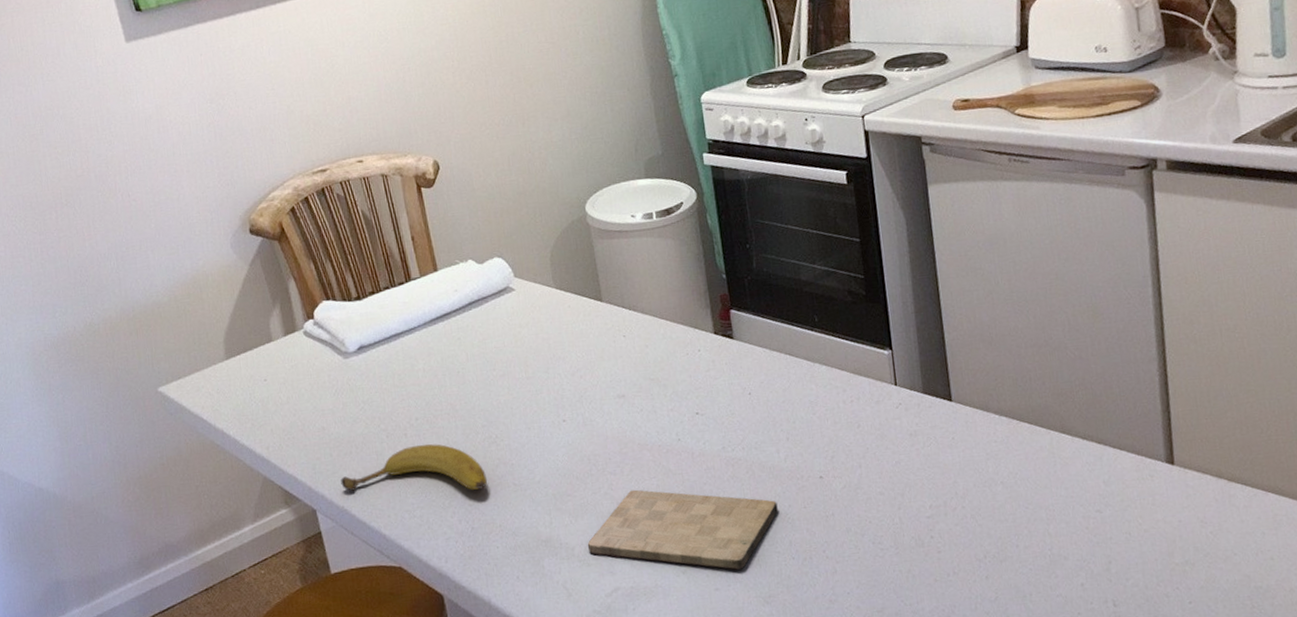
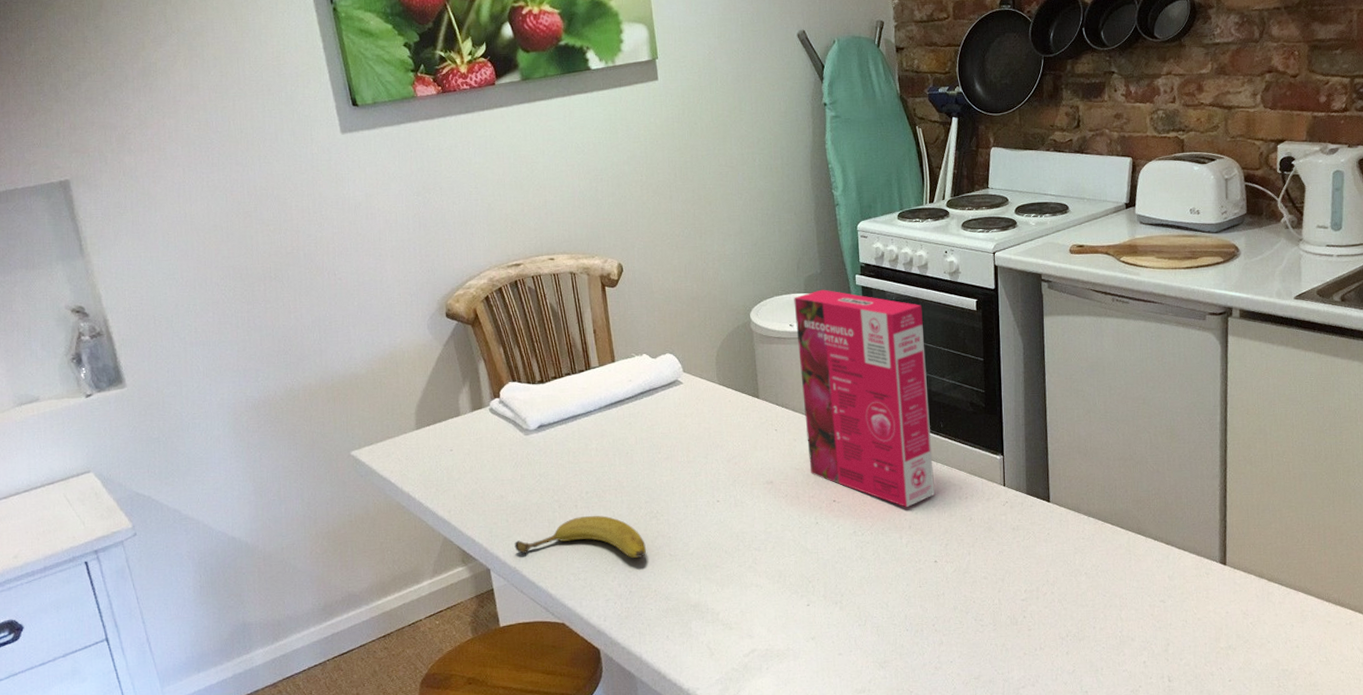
cutting board: present [587,489,778,570] -> none [730,564,897,638]
cereal box: none [634,172,814,416] -> present [794,289,935,507]

